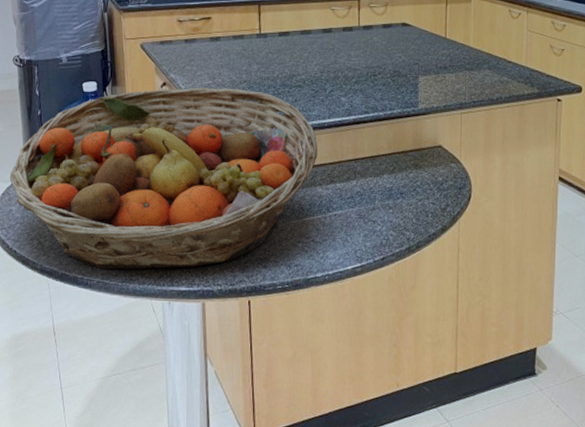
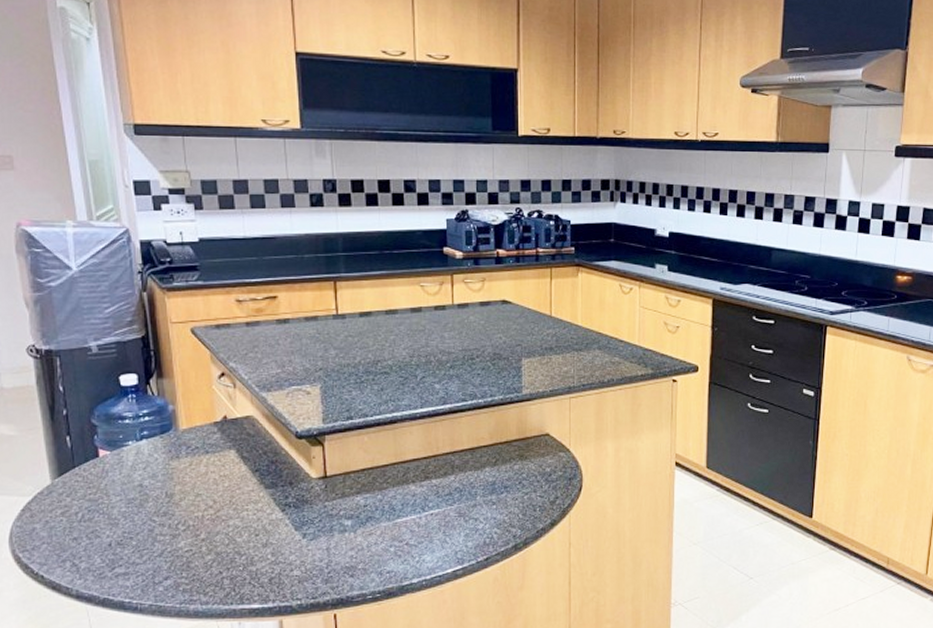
fruit basket: present [9,87,318,270] -> none [30,377,409,591]

